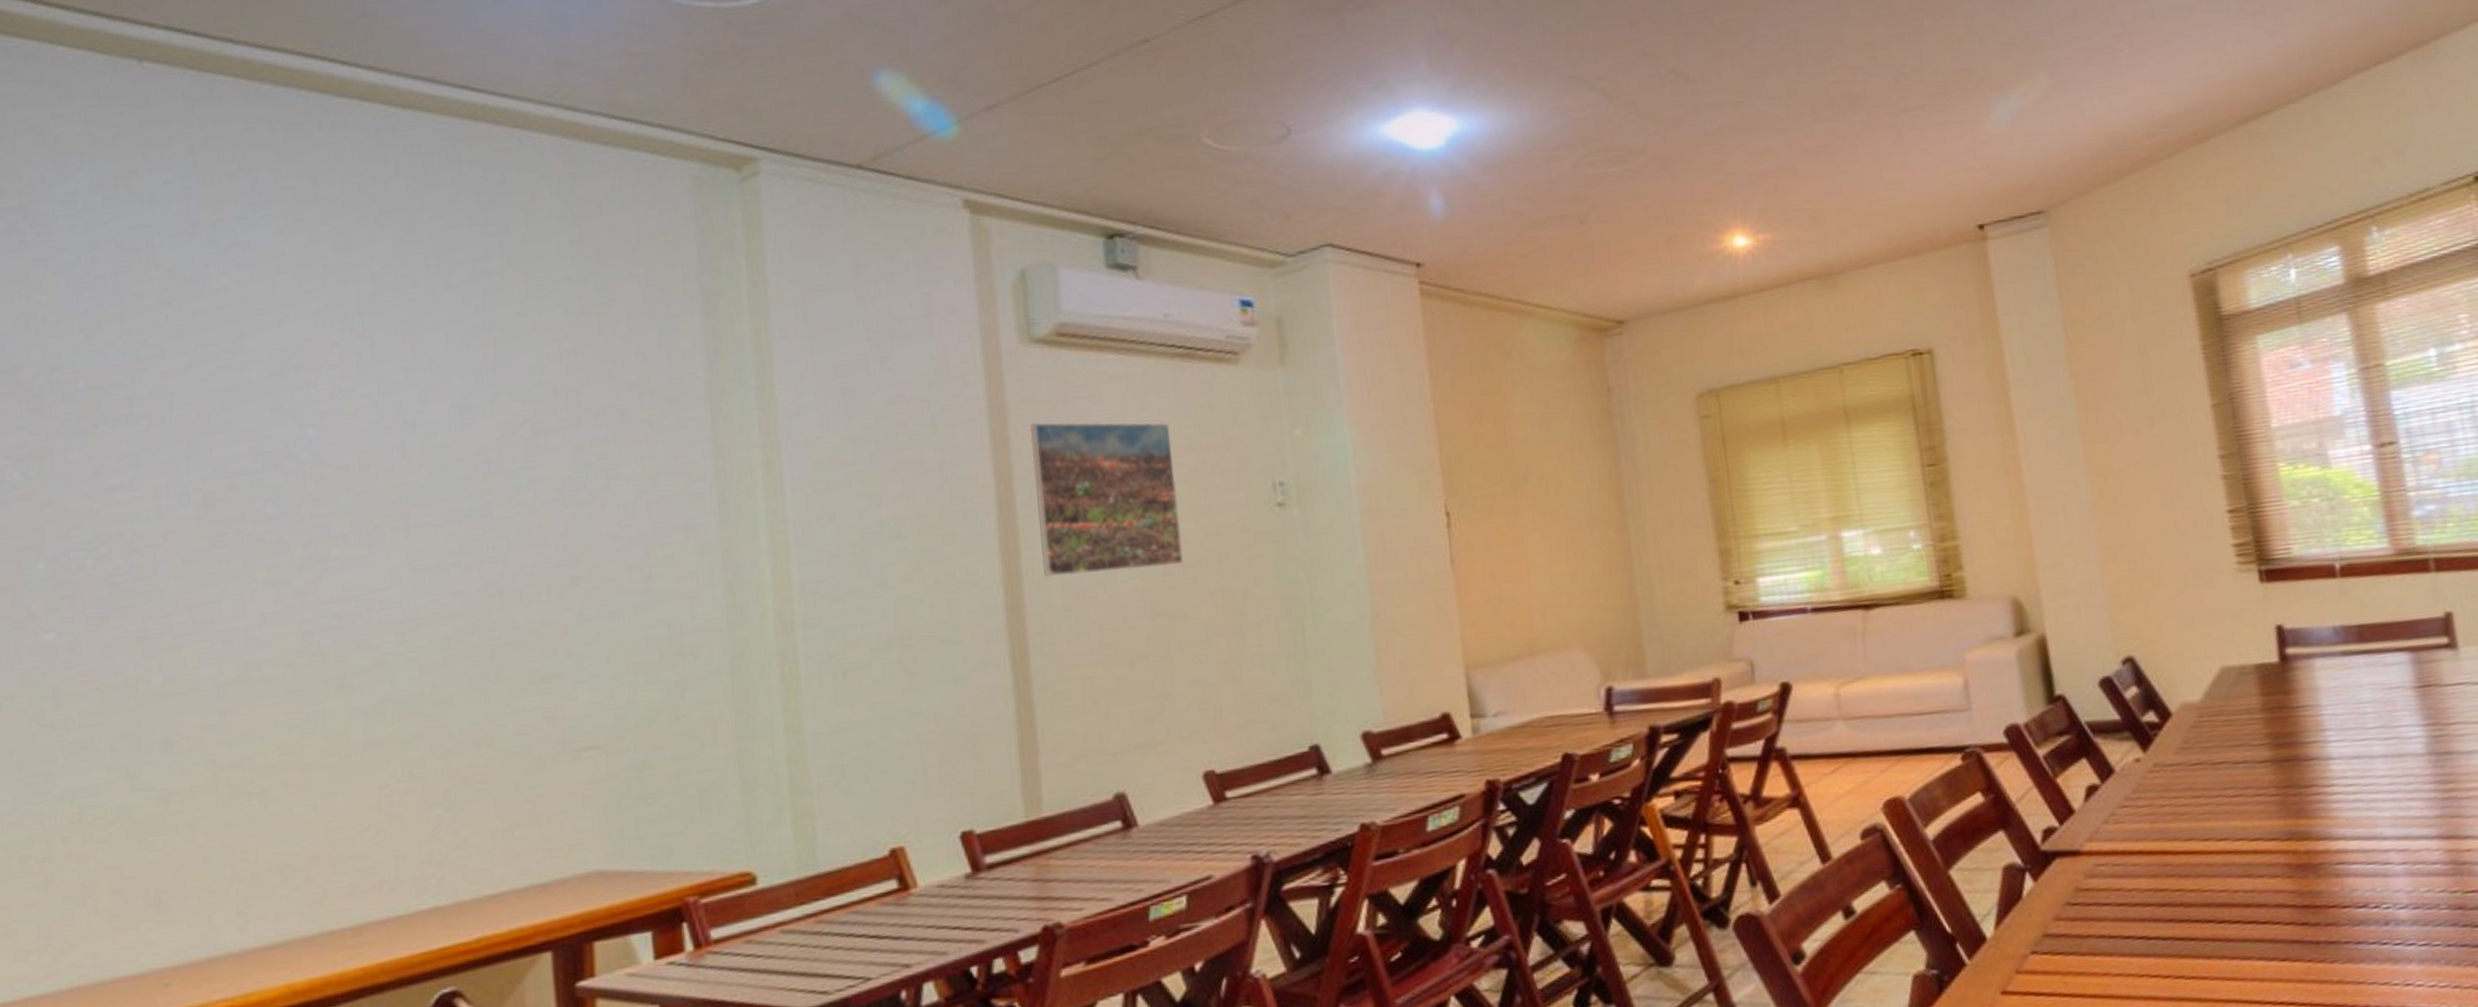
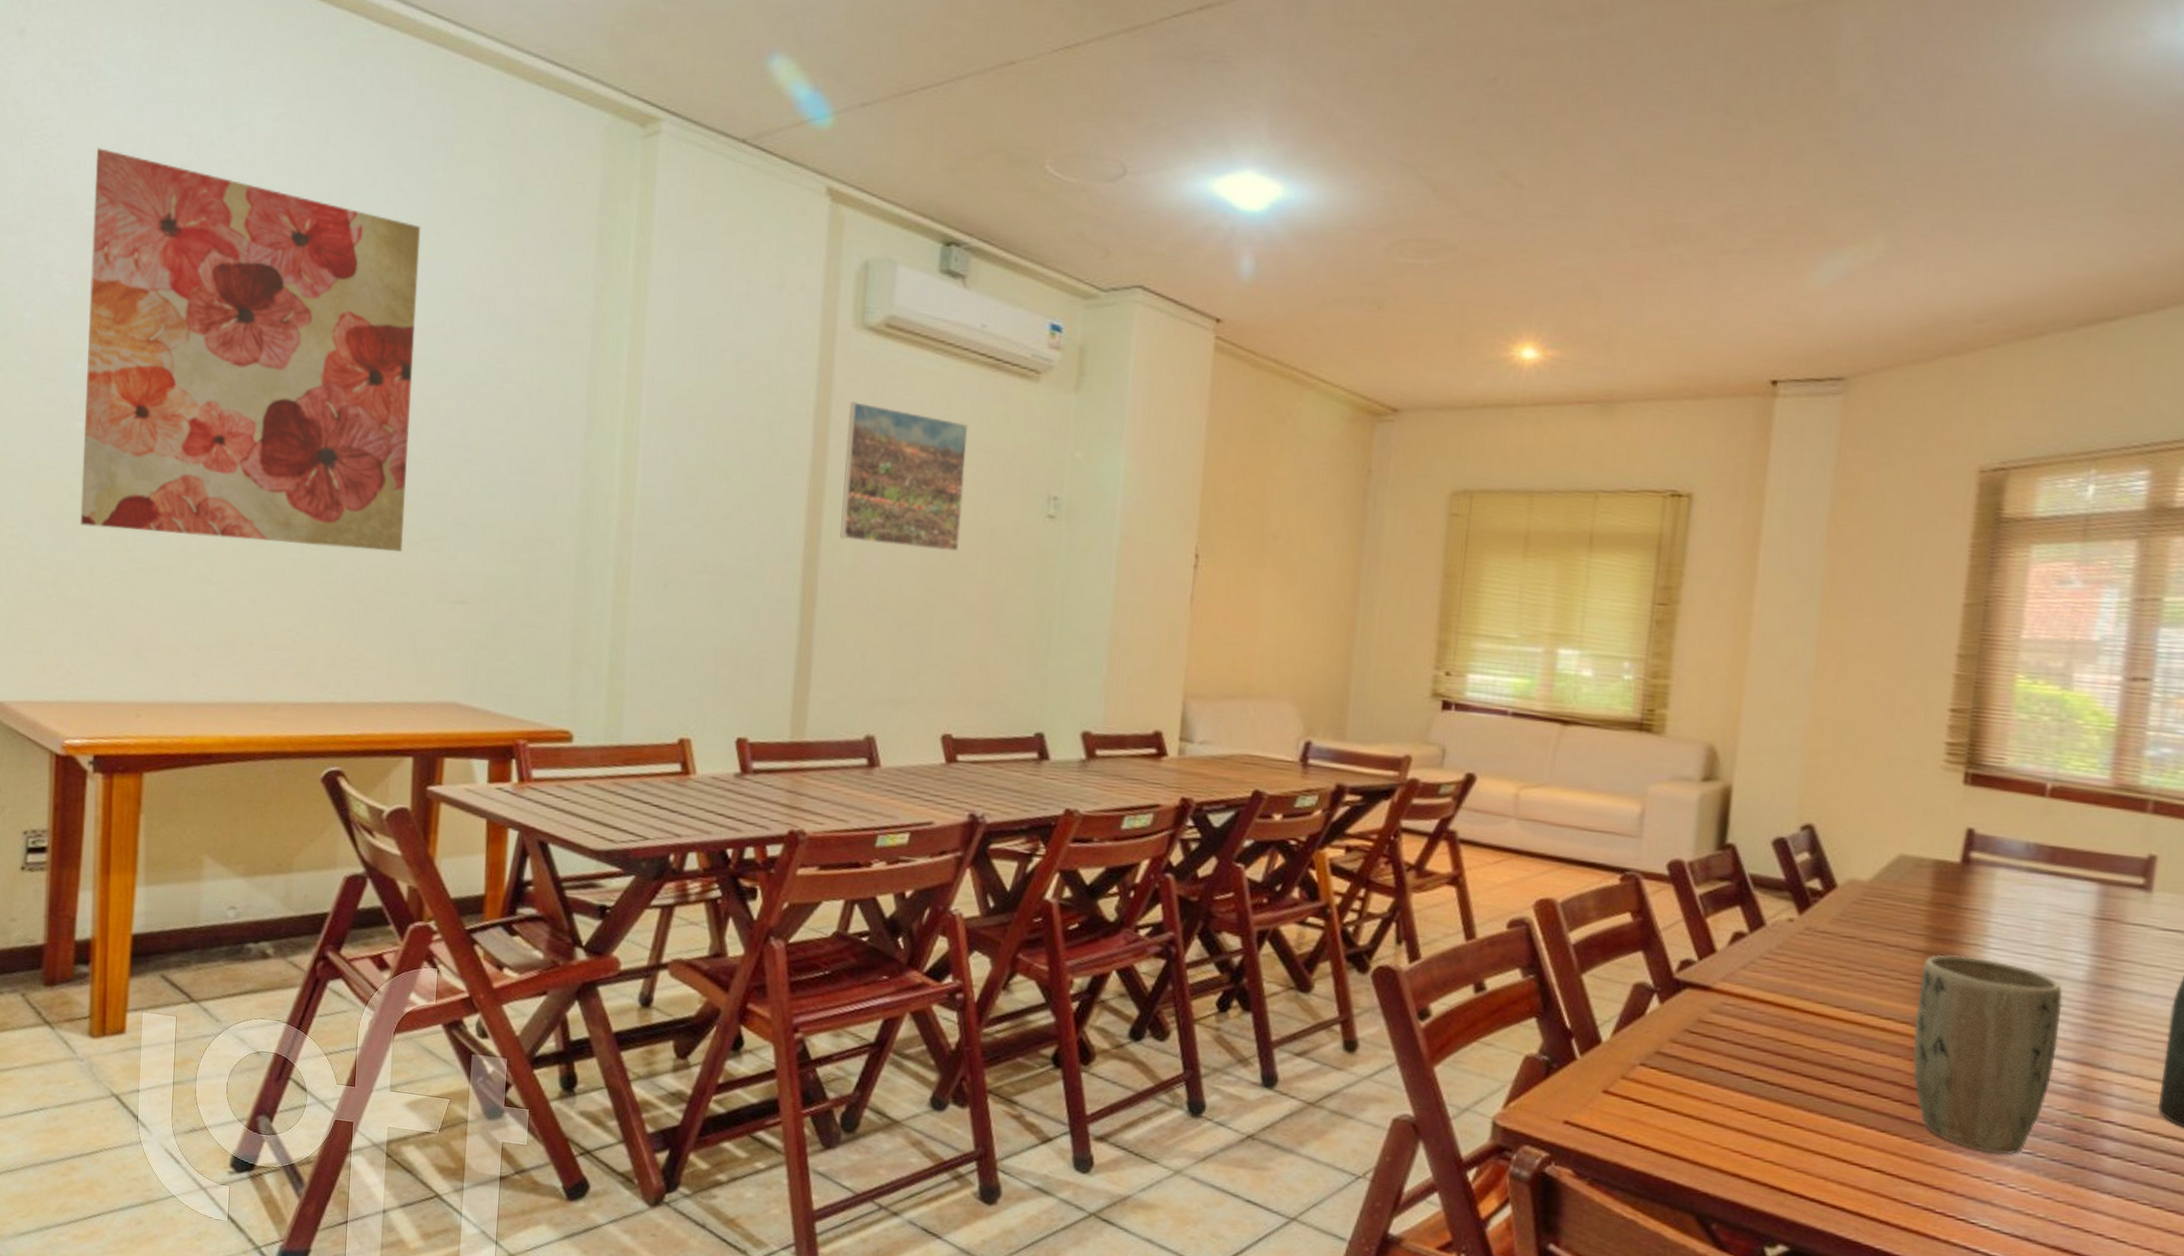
wall art: none [41,301,504,761] -> present [80,147,421,552]
plant pot: none [2274,753,2425,955] -> present [1913,955,2063,1155]

